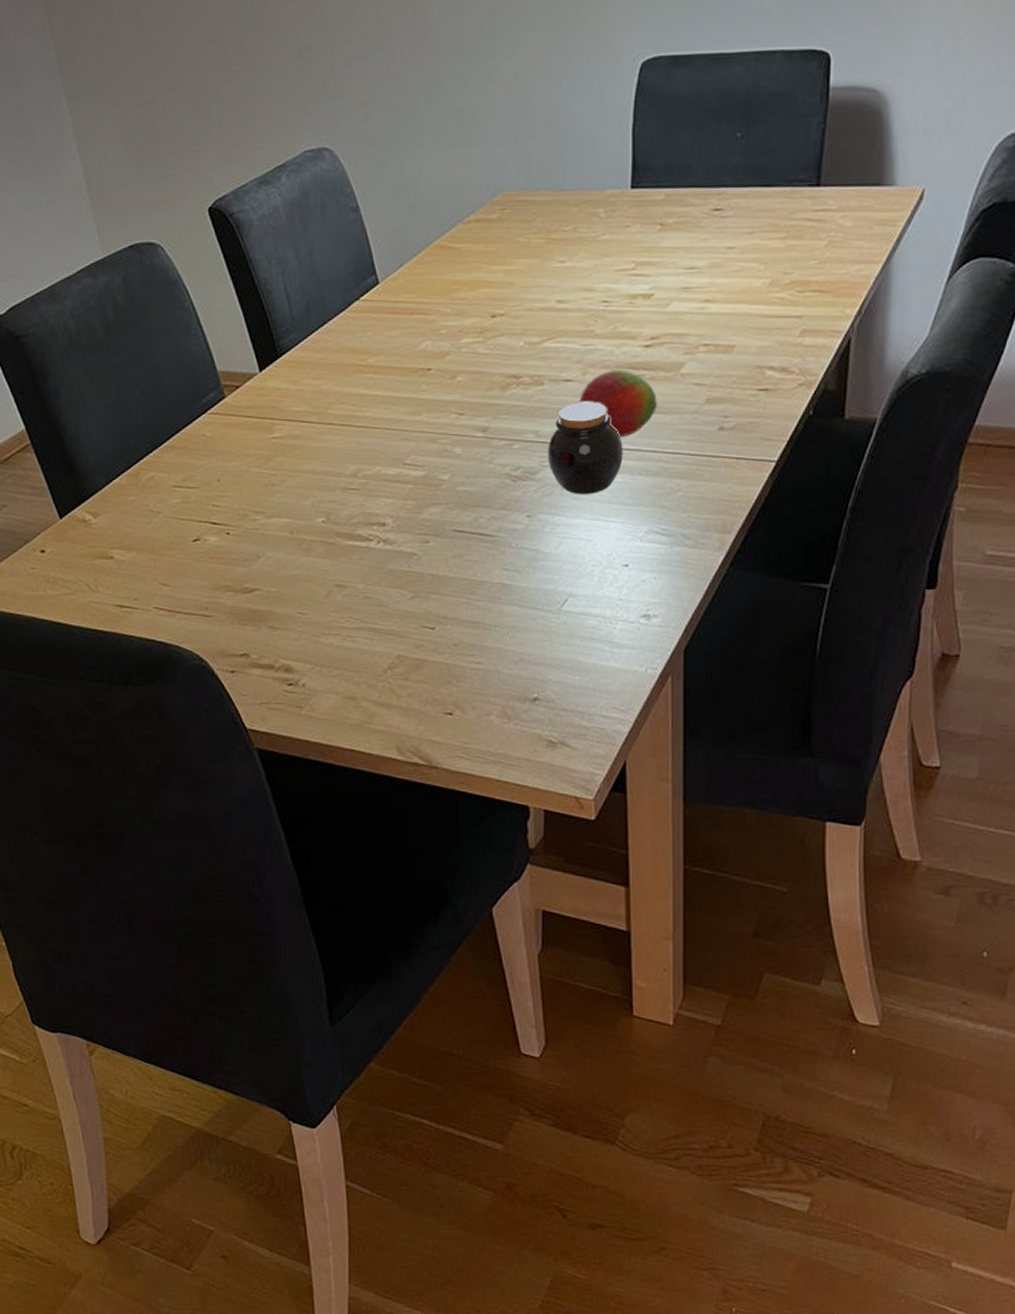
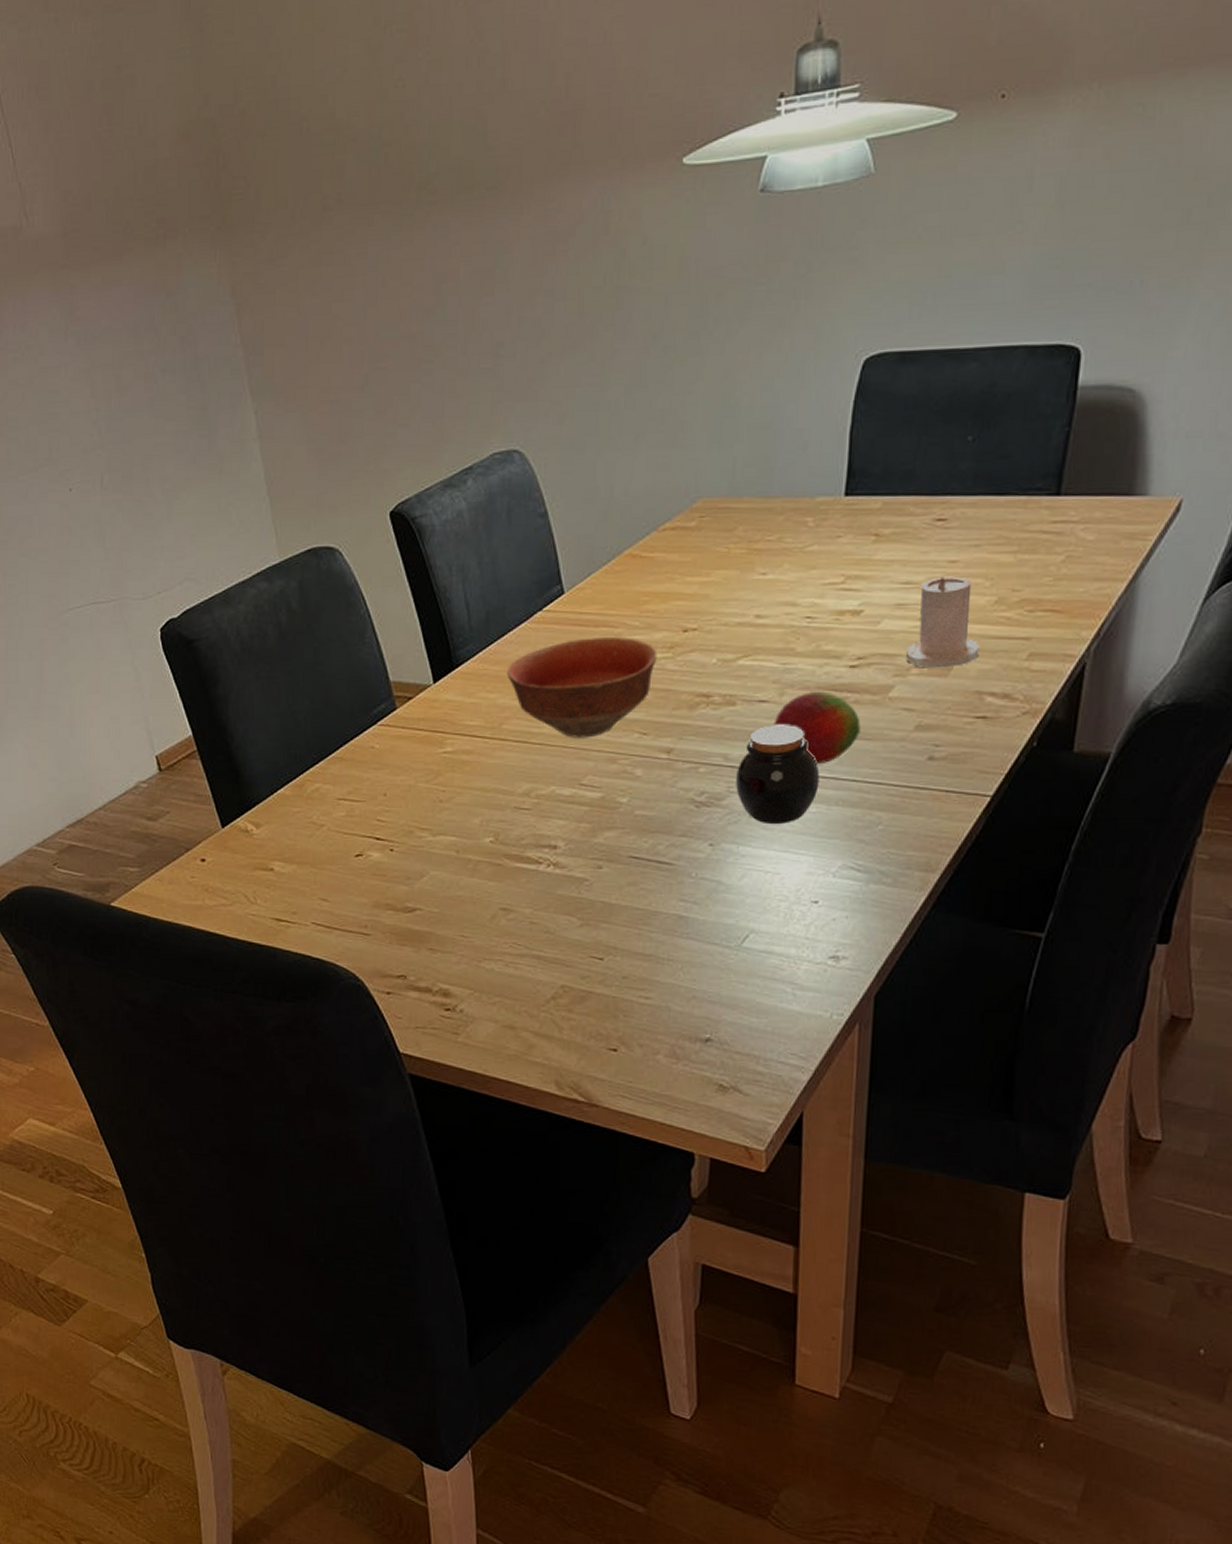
bowl: none [328,324,469,420] -> present [506,637,658,738]
candle: none [693,261,758,346] -> present [905,576,980,668]

